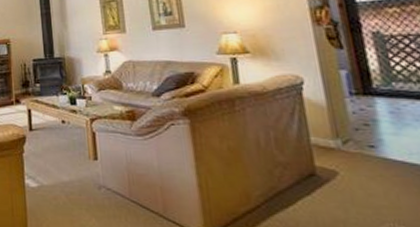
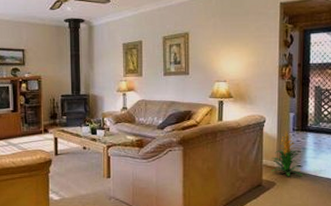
indoor plant: none [323,94,381,162] -> present [271,130,303,176]

